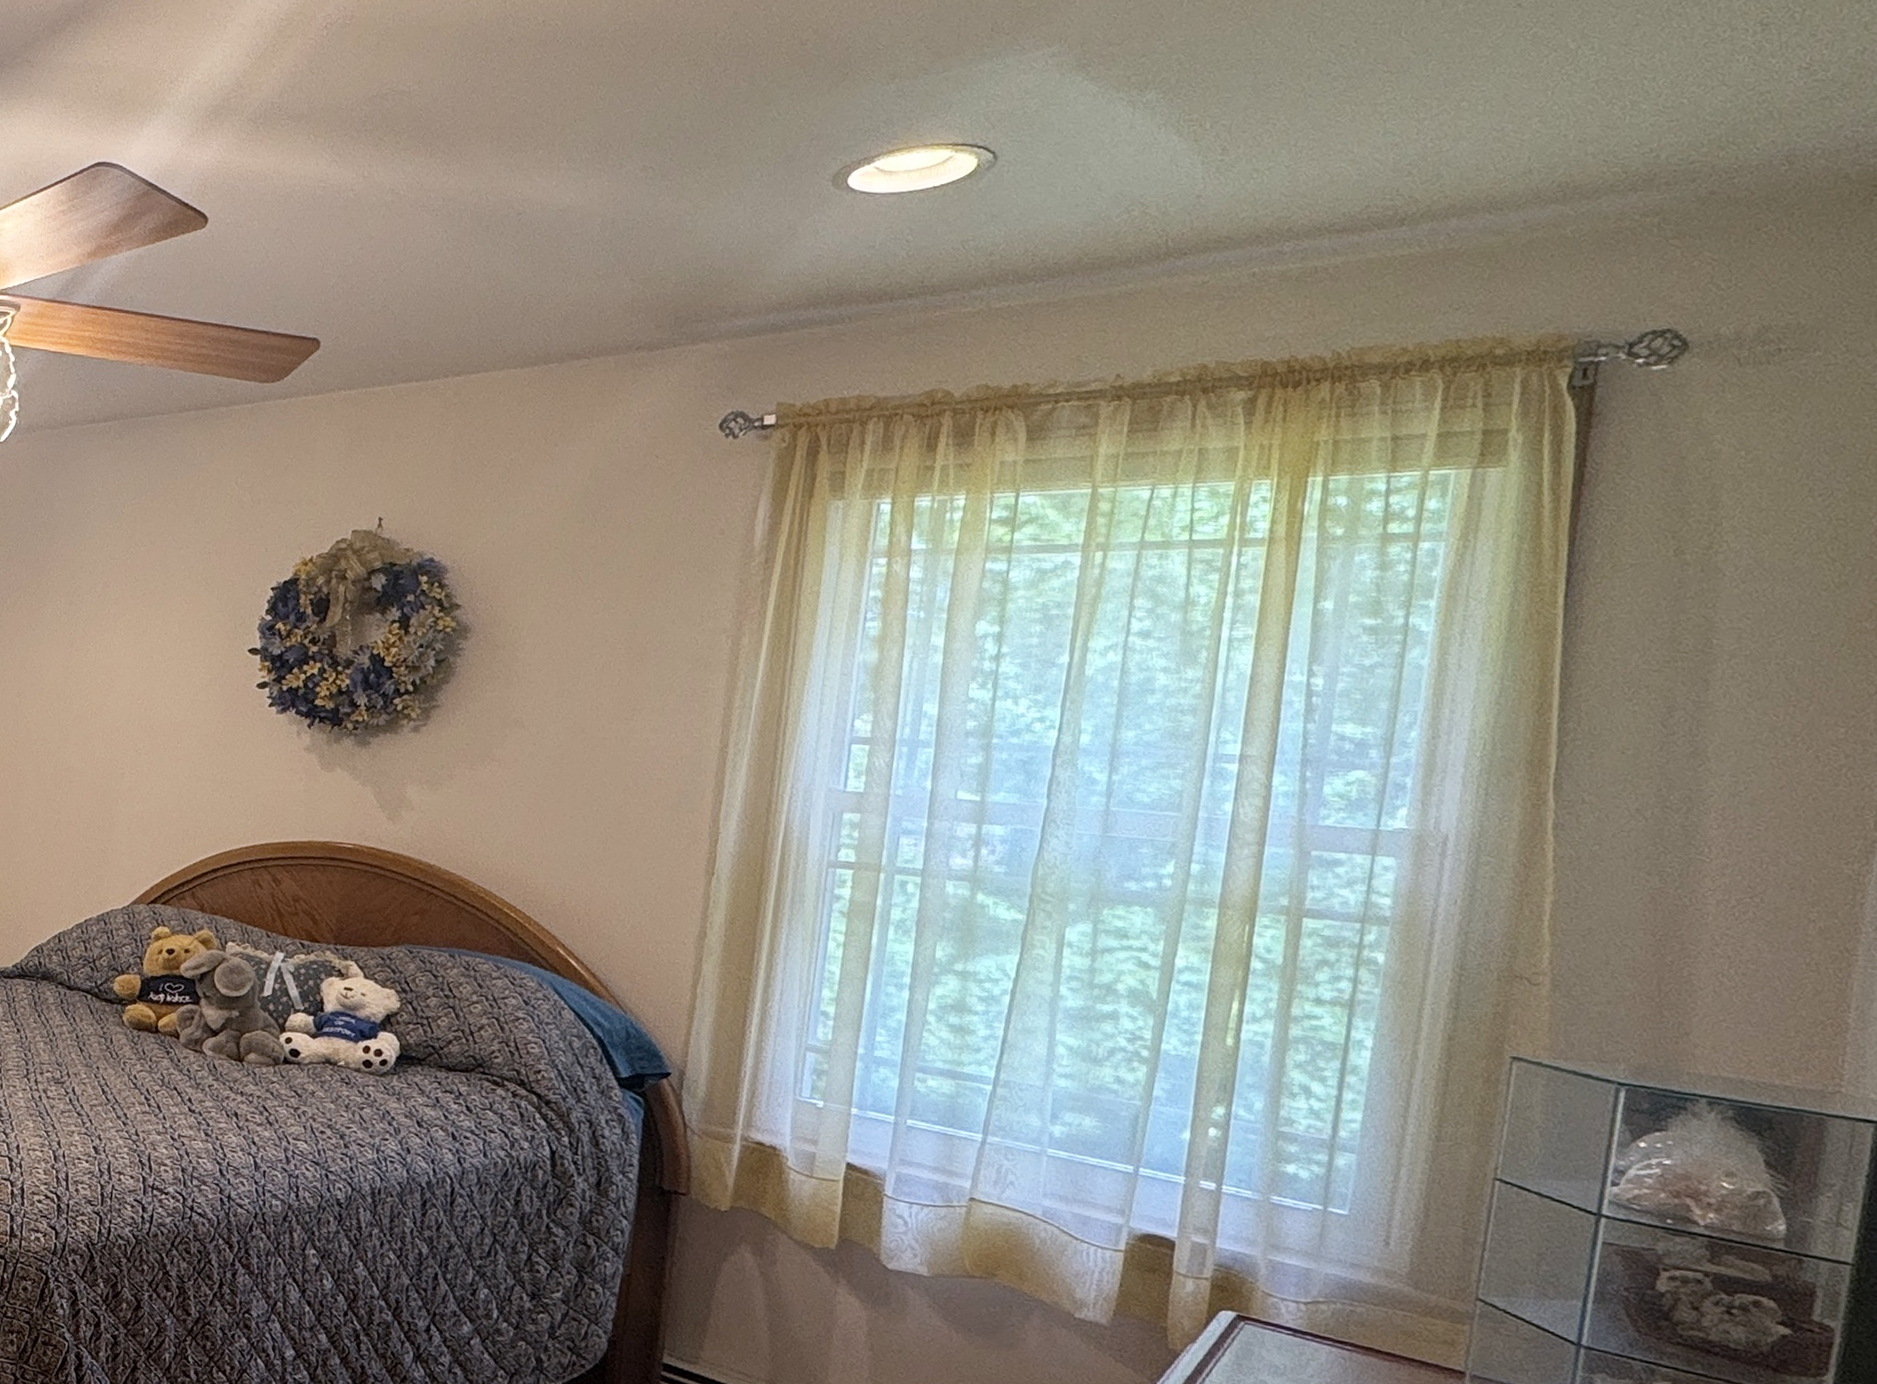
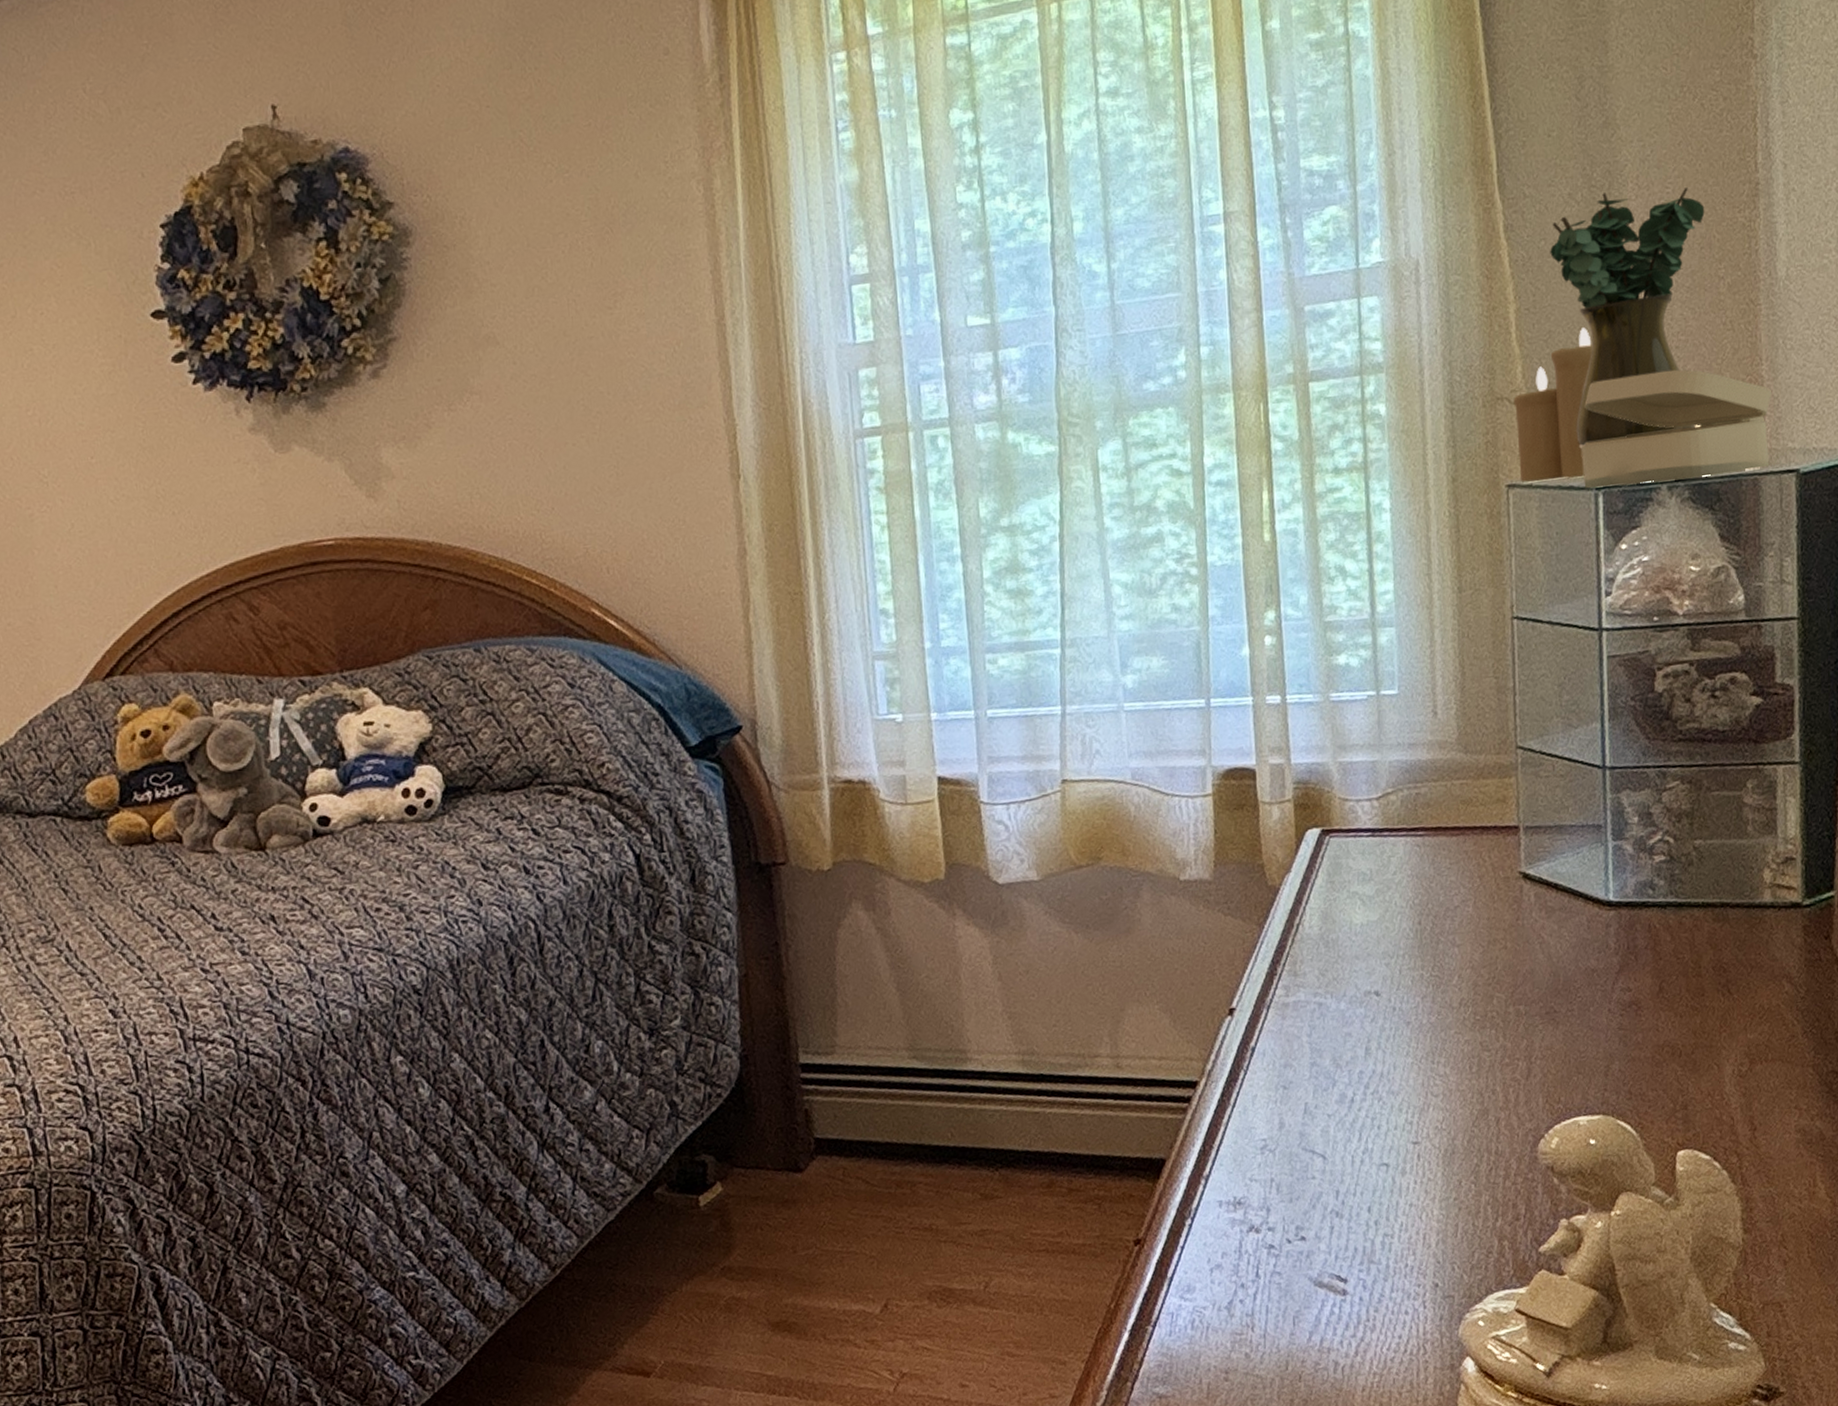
candle: none [1529,933,1640,1070] -> present [1513,327,1593,482]
vase: none [1603,815,1803,1055] -> present [1550,187,1705,452]
jewelry box: none [1604,985,1859,1111] -> present [1582,369,1772,489]

